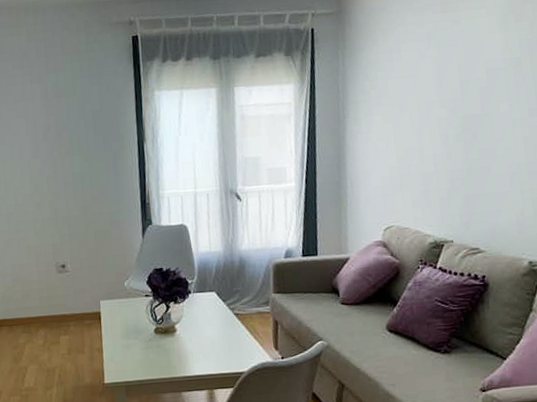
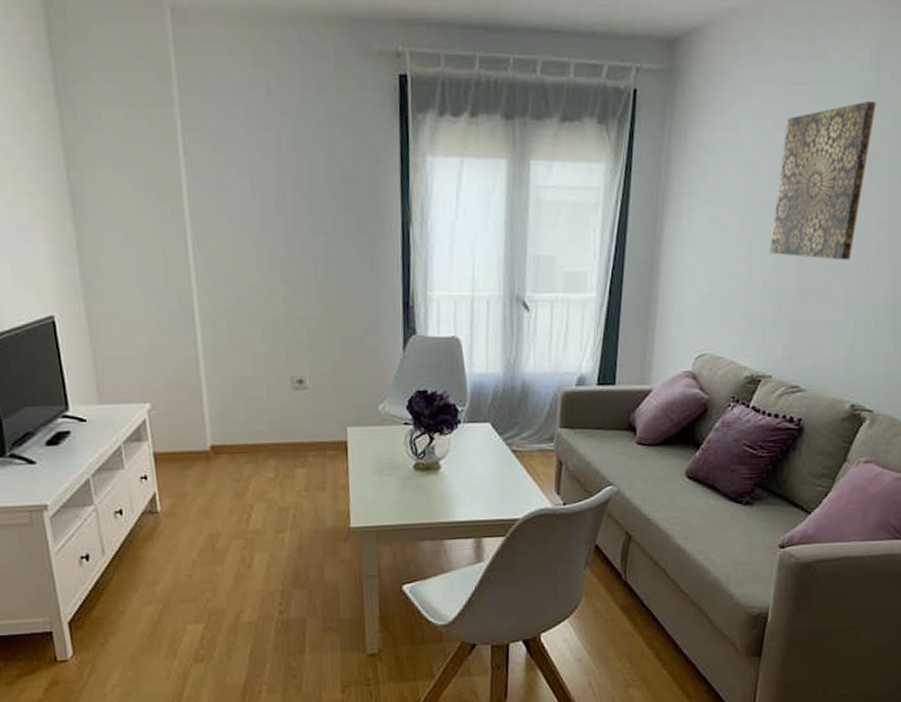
wall art: none [437,19,513,143] -> present [770,102,877,260]

